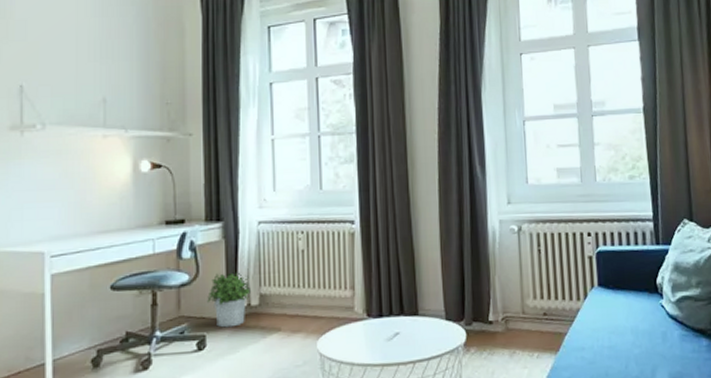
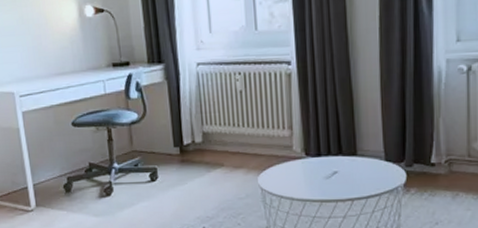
potted plant: present [207,272,251,328] -> none [155,111,194,162]

